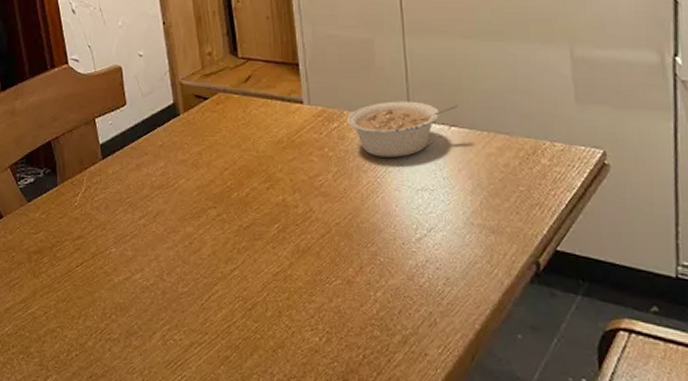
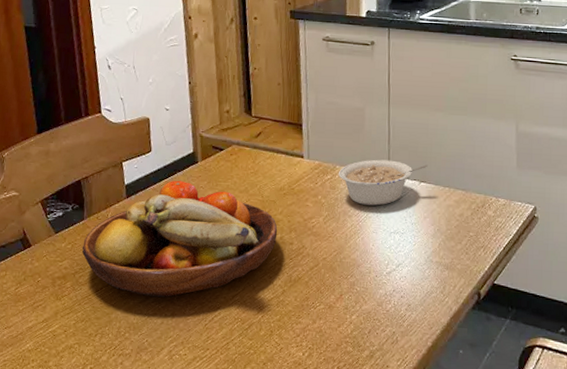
fruit bowl: none [57,136,279,274] -> present [82,180,278,298]

